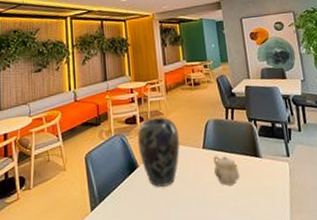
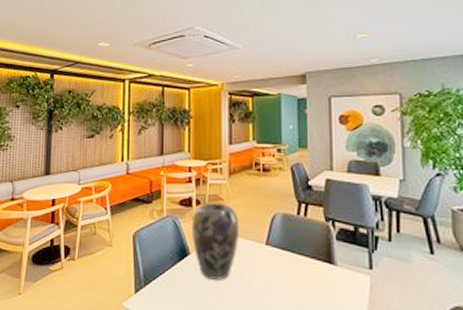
teapot: present [213,156,240,186] -> none [277,255,307,291]

